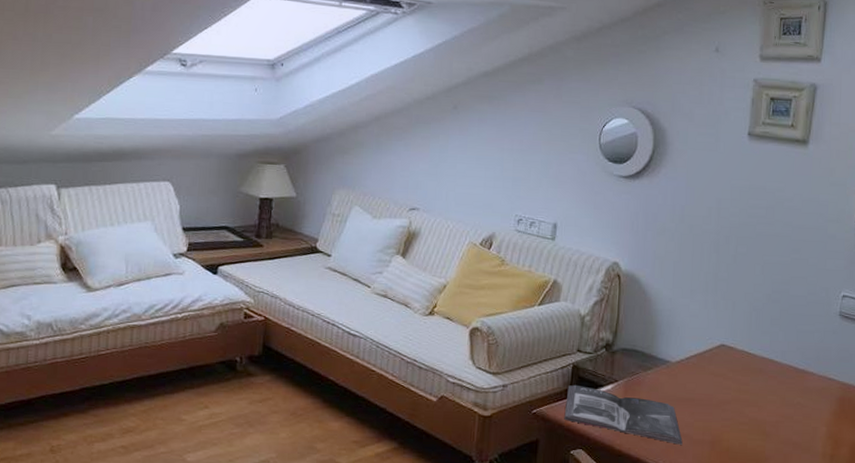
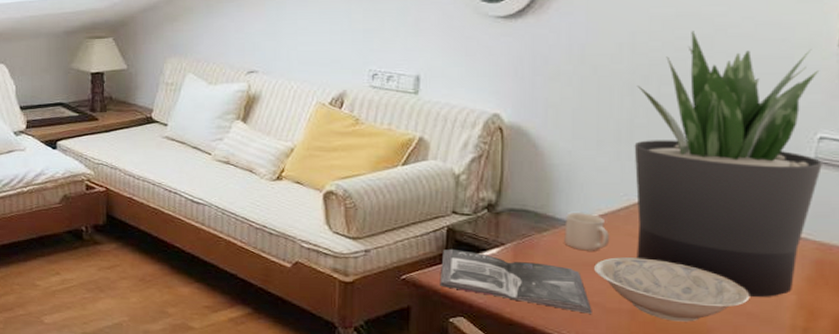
cup: none [664,353,698,388] -> present [564,213,610,251]
bowl: none [685,393,796,451] -> present [594,257,750,322]
planter: none [717,201,844,430] -> present [634,31,822,298]

